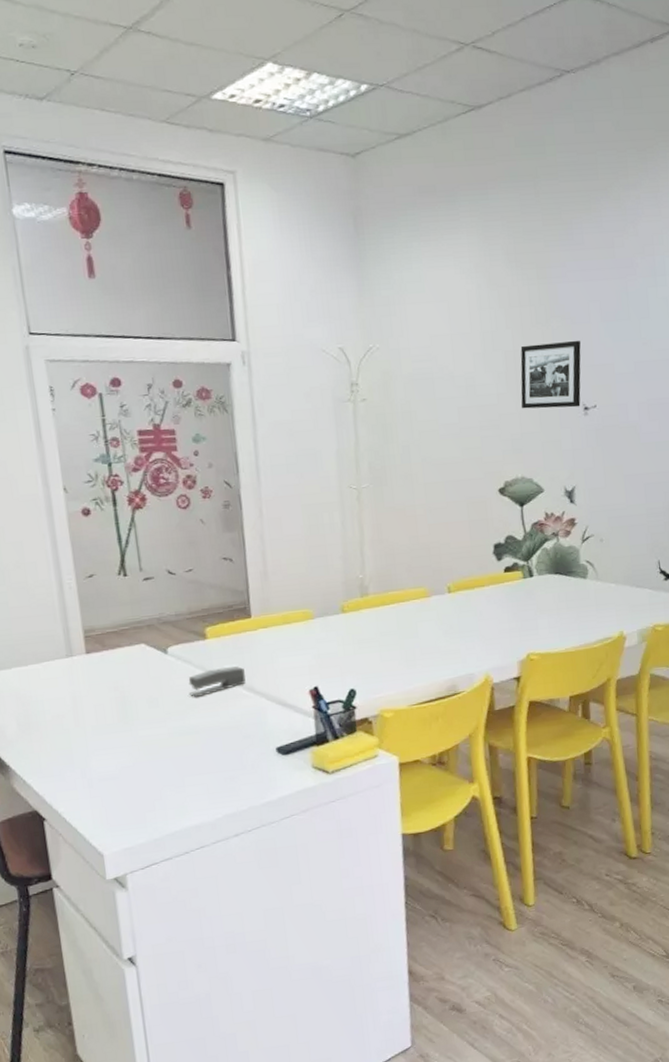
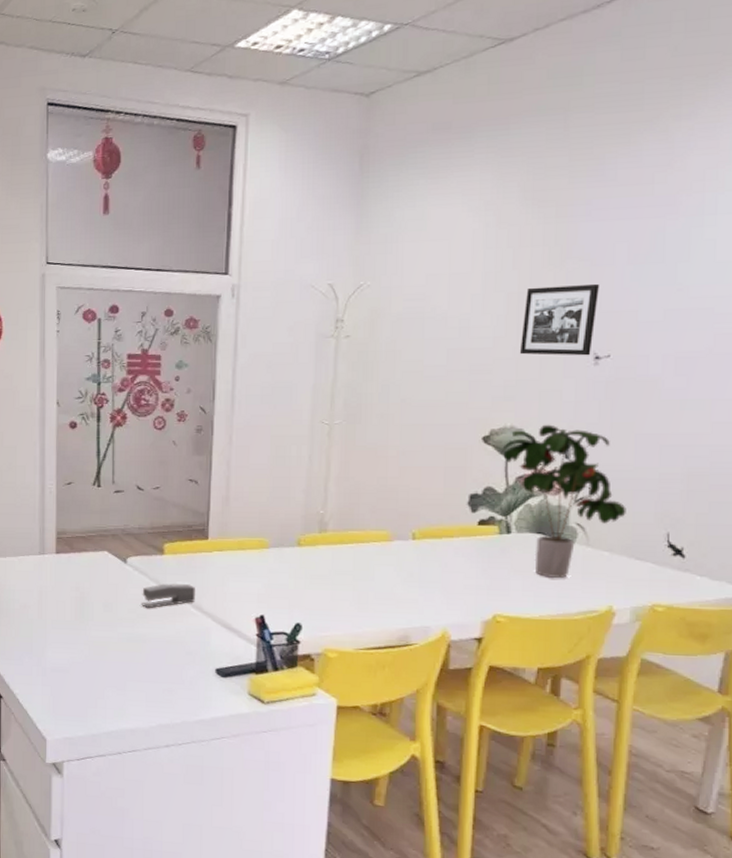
potted plant: none [517,472,625,613] -> present [502,424,626,578]

